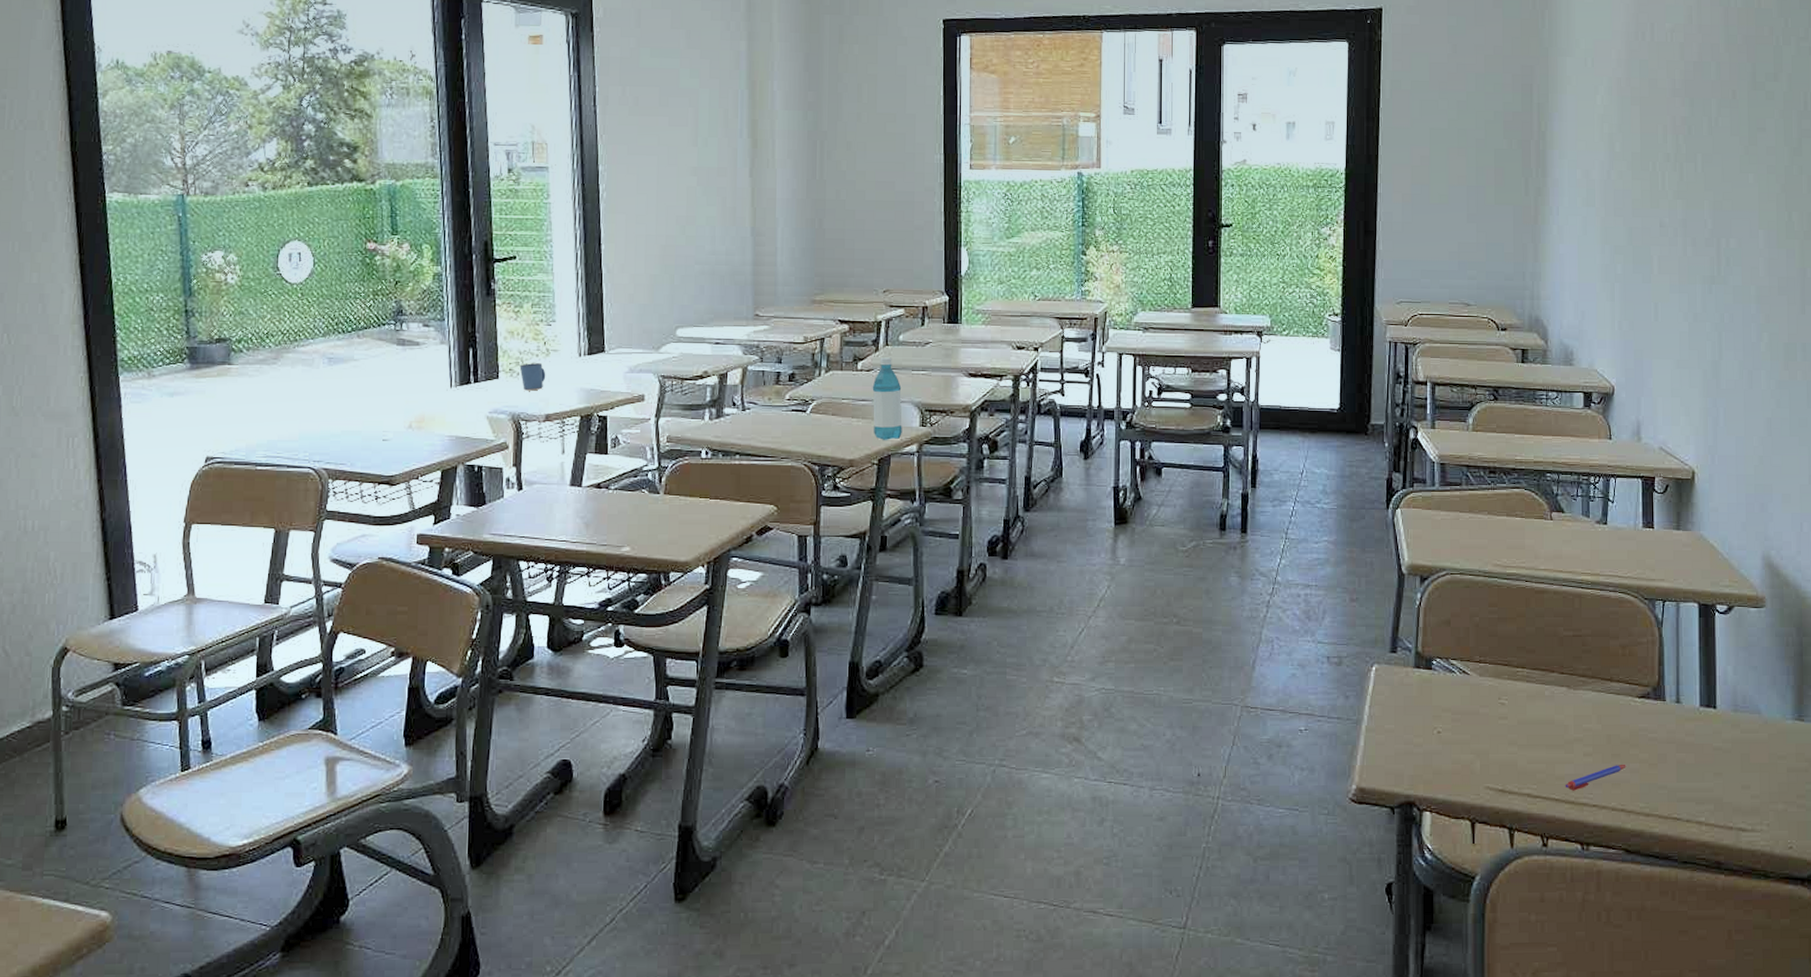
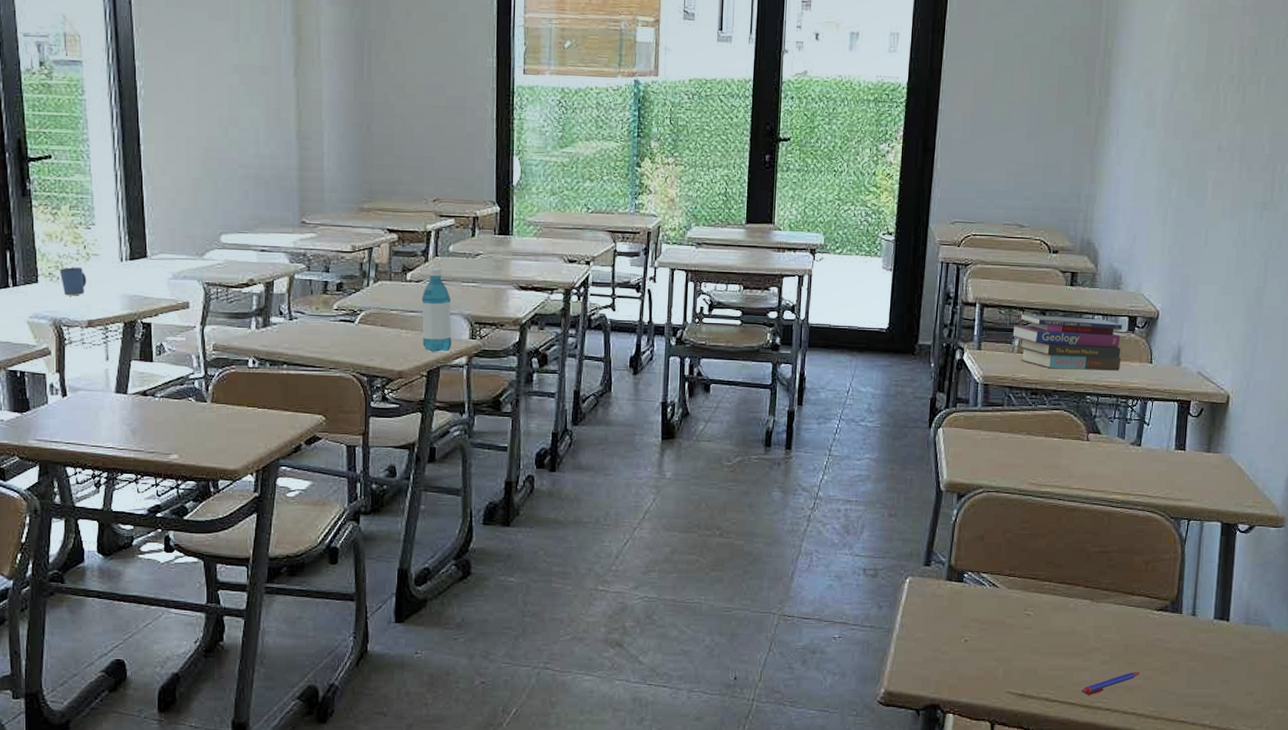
books: none [1466,392,1580,447] -> present [1012,314,1123,371]

